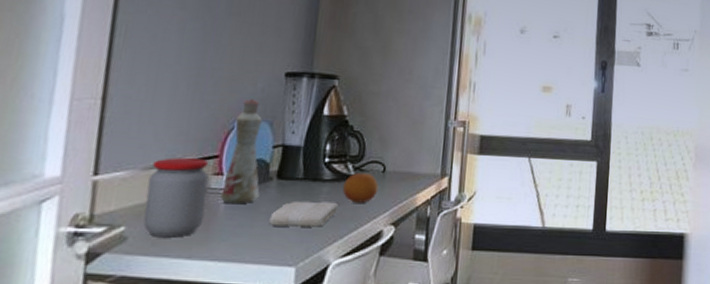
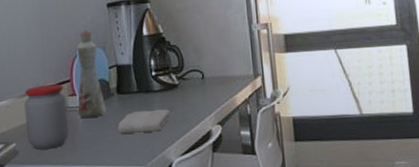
fruit: present [343,173,379,203] -> none [171,81,201,108]

